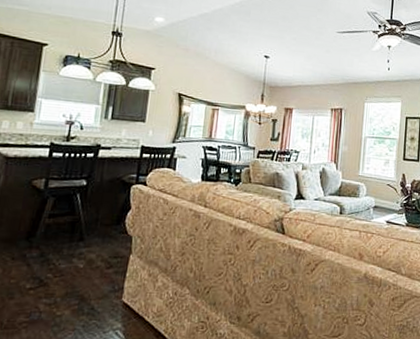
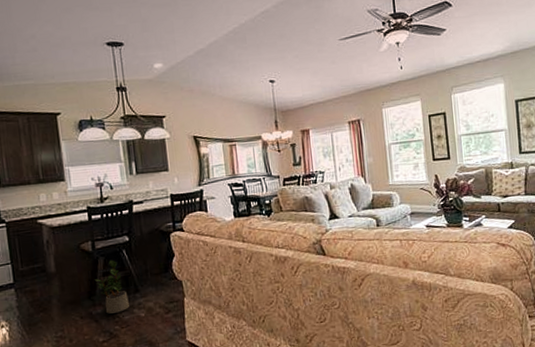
potted plant: none [39,202,71,260] -> present [95,260,129,314]

